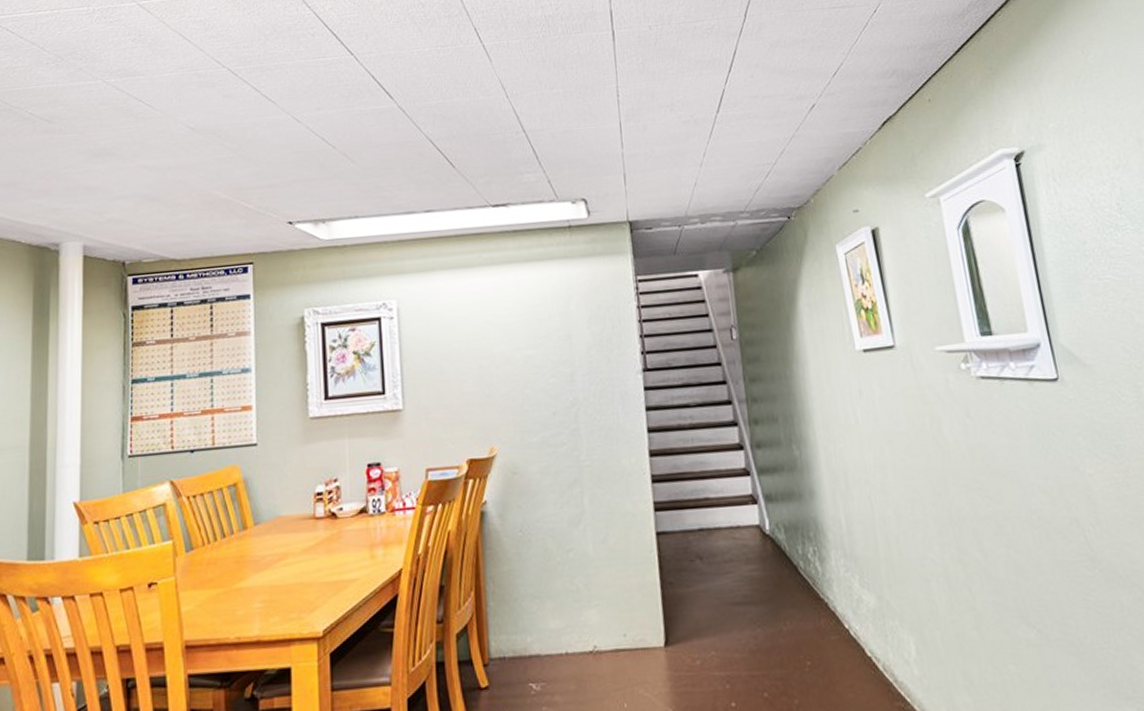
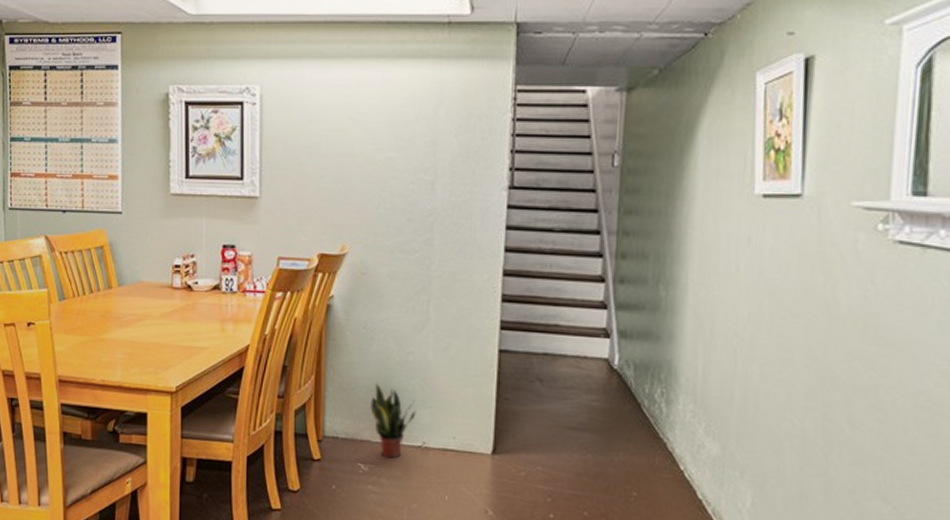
potted plant: none [535,589,584,672] -> present [370,384,416,459]

